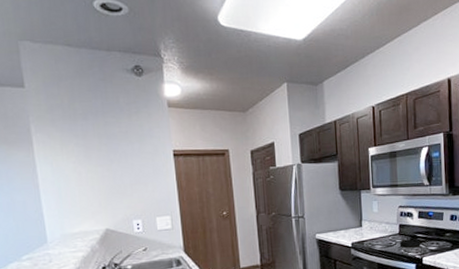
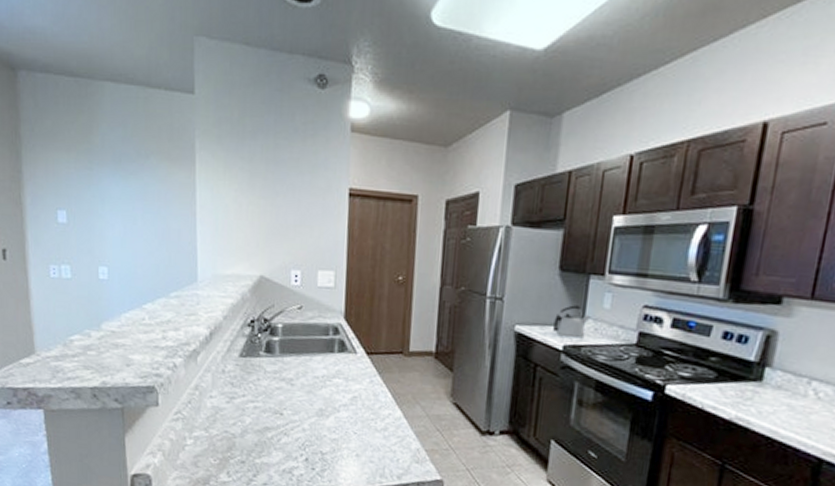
kettle: none [342,213,366,237] -> present [553,305,591,339]

